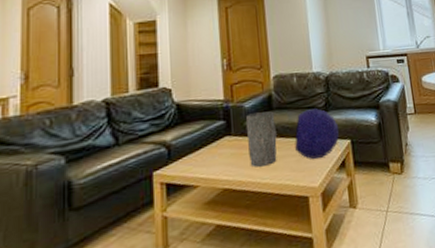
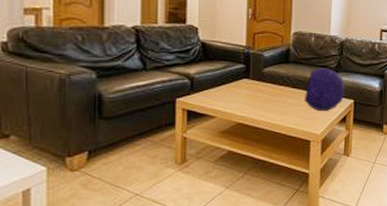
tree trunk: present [246,111,277,168] -> none [263,62,290,110]

